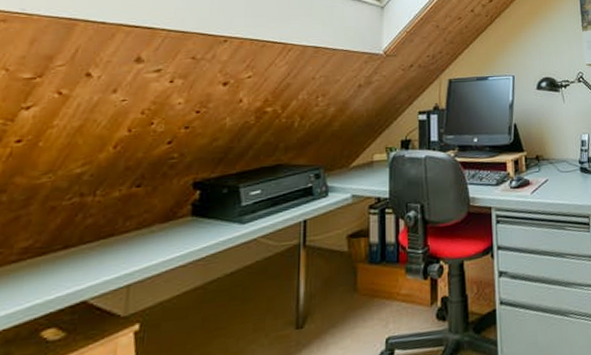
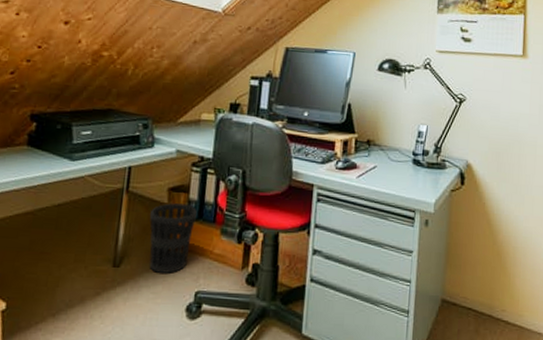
wastebasket: none [331,248,379,326] -> present [149,203,197,273]

